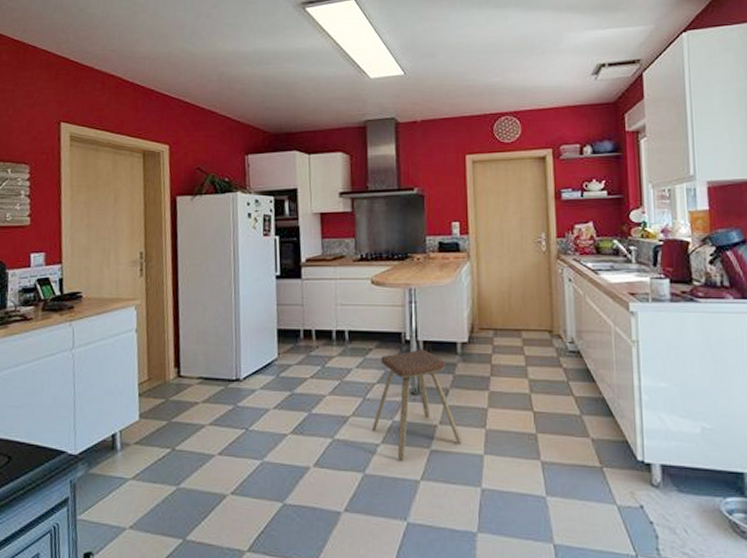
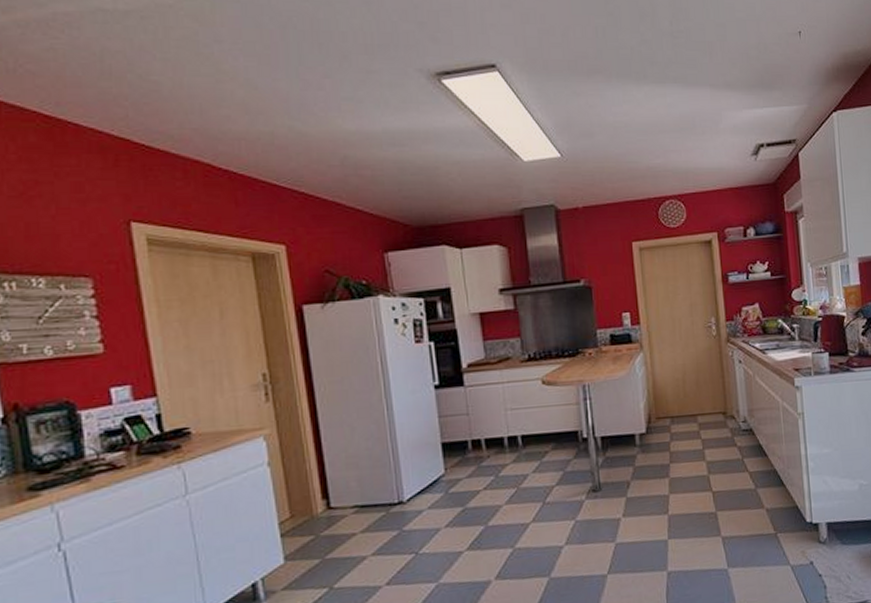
music stool: present [372,349,462,460] -> none [554,445,646,558]

